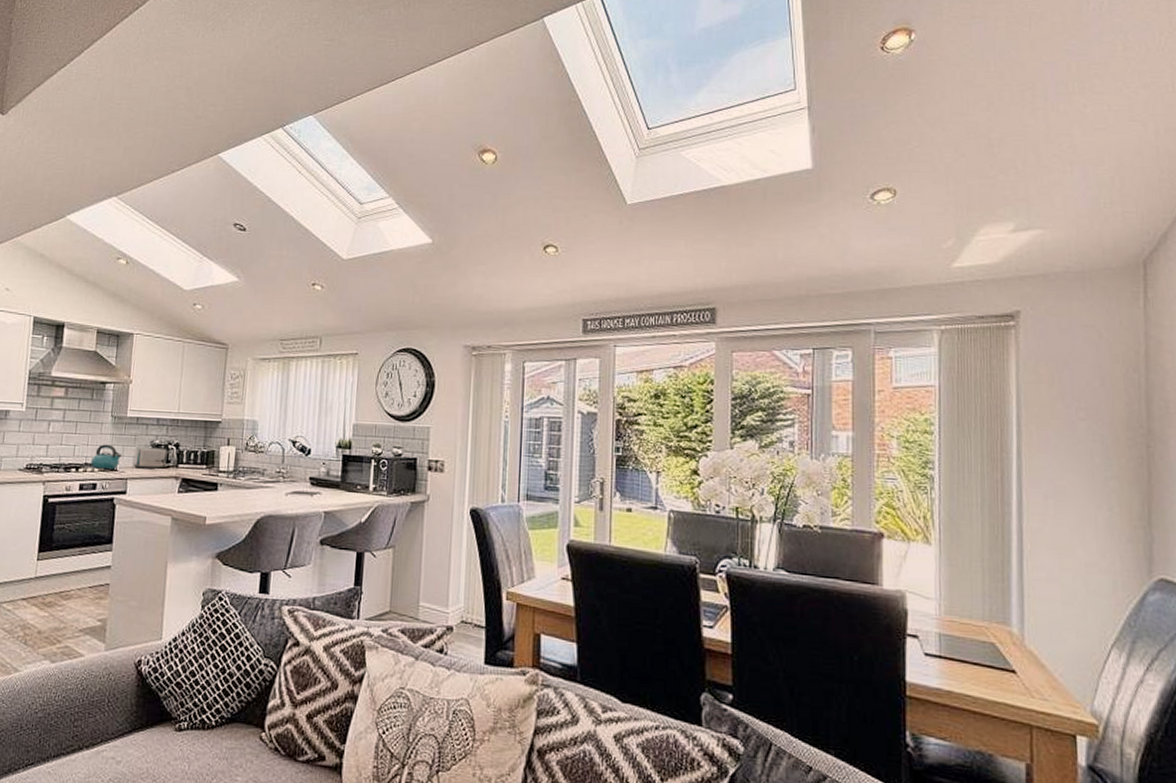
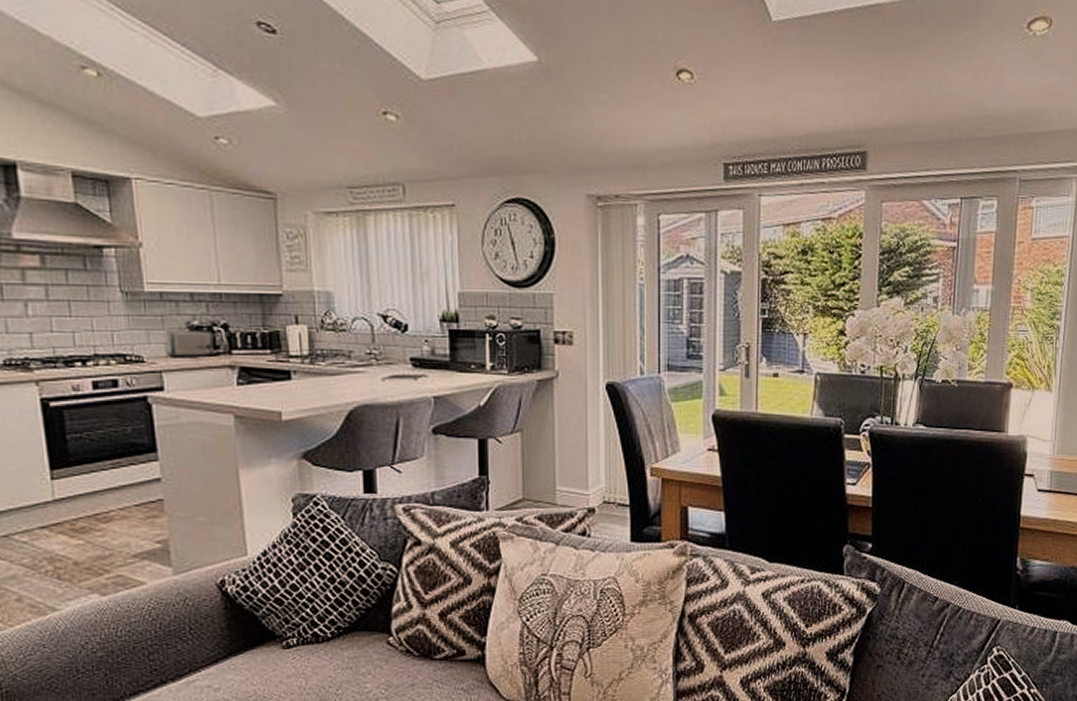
kettle: present [90,444,121,470] -> none [101,328,147,361]

